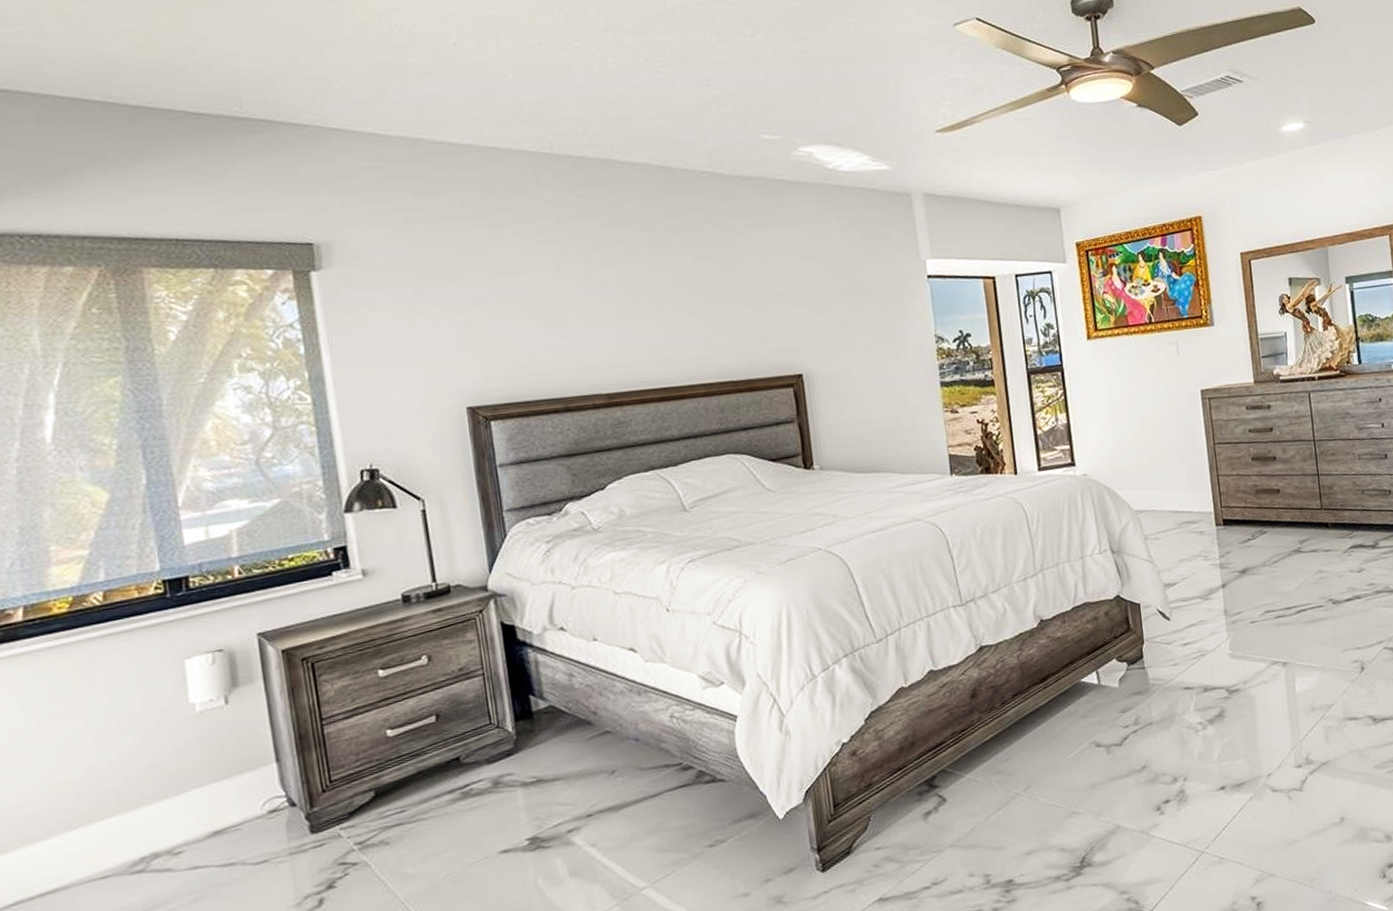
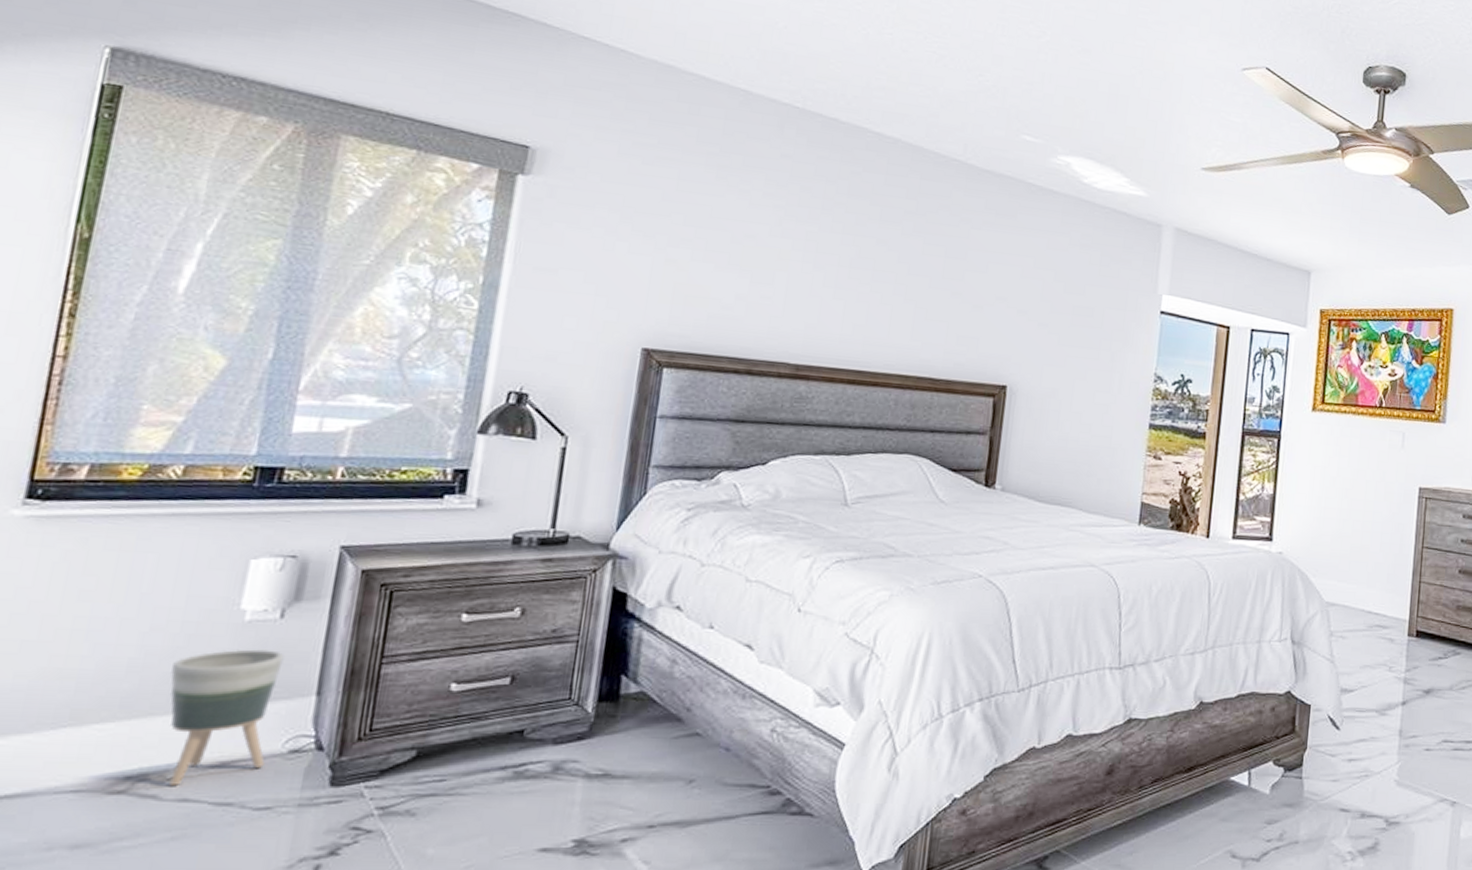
planter: none [148,731,251,858] -> present [169,649,285,786]

